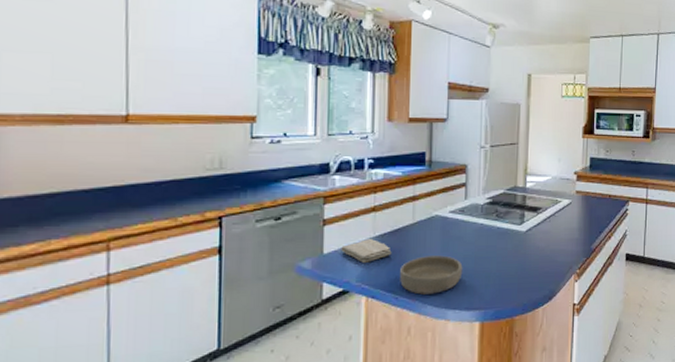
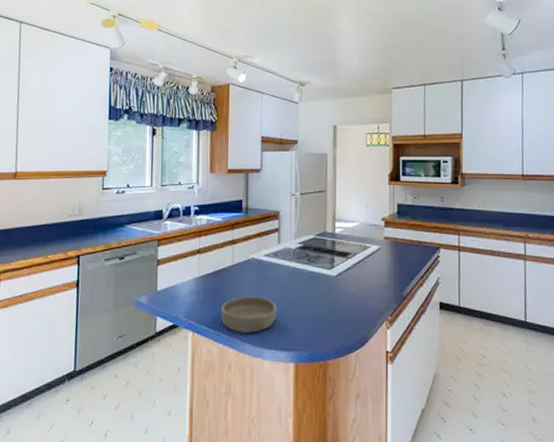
washcloth: present [341,239,392,263] -> none [171,279,214,300]

